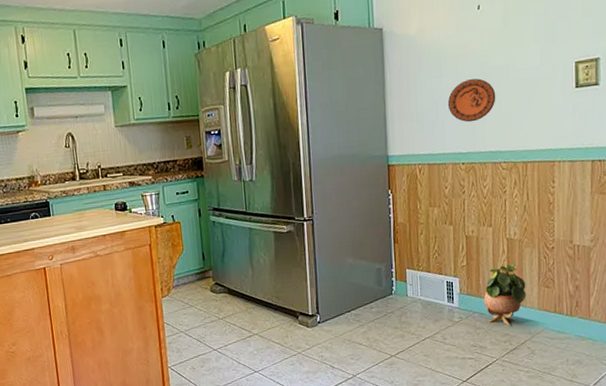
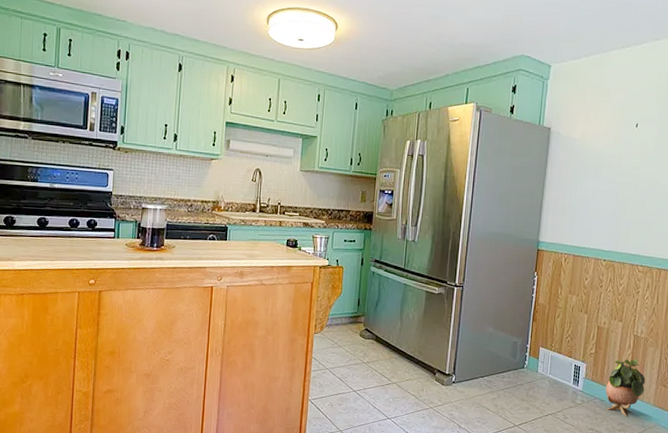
decorative plate: present [447,78,496,123] -> none [598,186,642,225]

